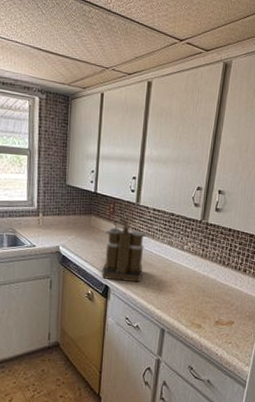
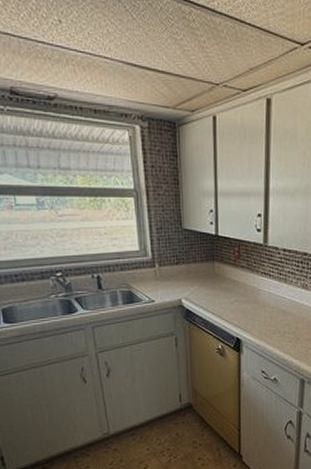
coffee maker: present [102,216,146,283] -> none [232,260,277,333]

